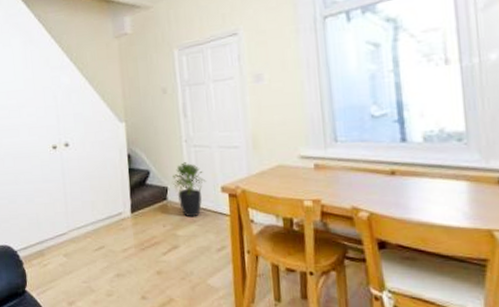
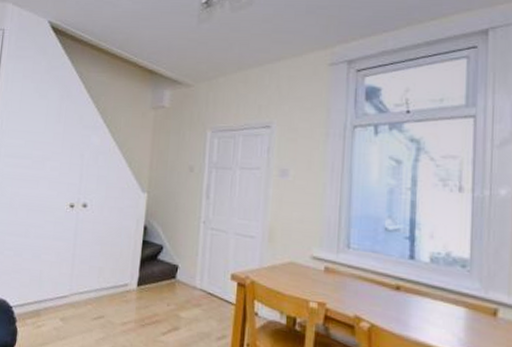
potted plant: present [172,162,207,218] -> none [183,243,218,301]

